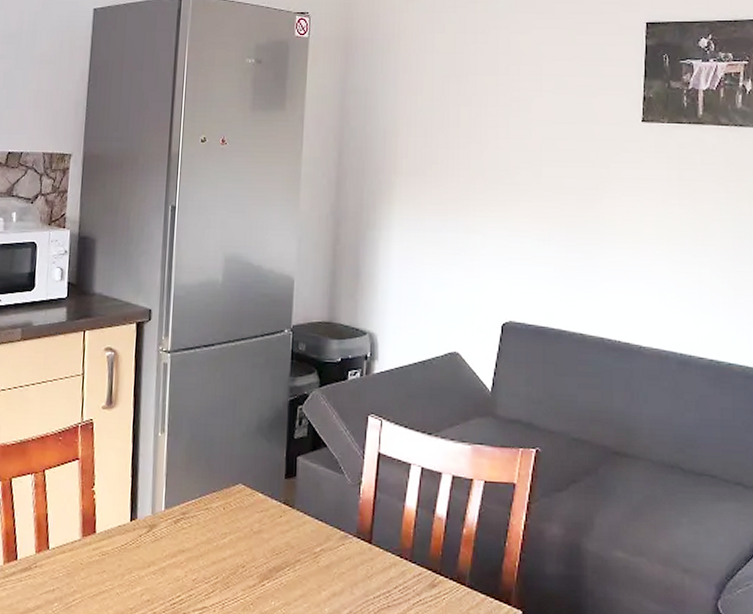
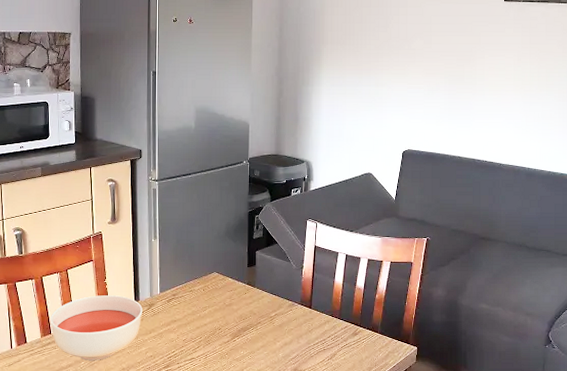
bowl: none [17,508,141,602] -> present [50,295,143,360]

